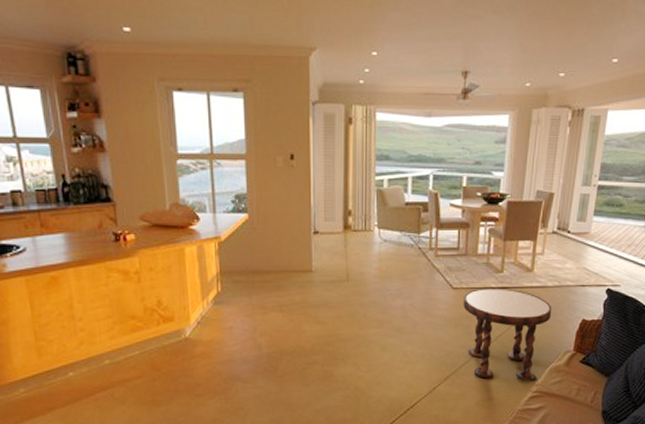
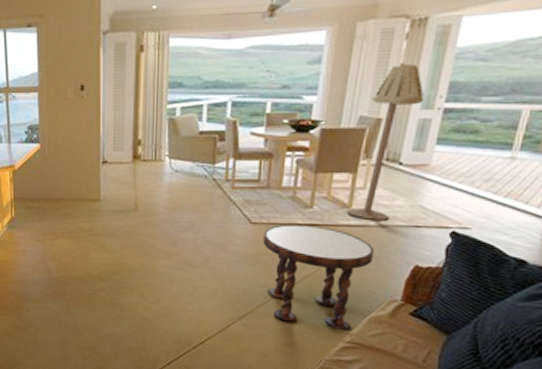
floor lamp: none [530,146,584,281] -> present [347,63,425,220]

